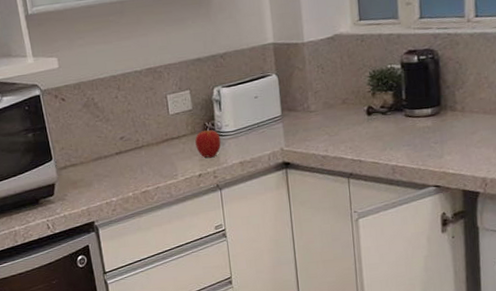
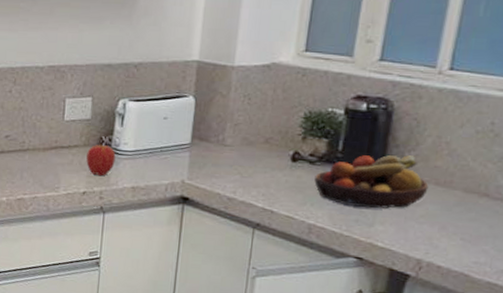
fruit bowl: none [388,93,479,144] -> present [314,155,429,209]

